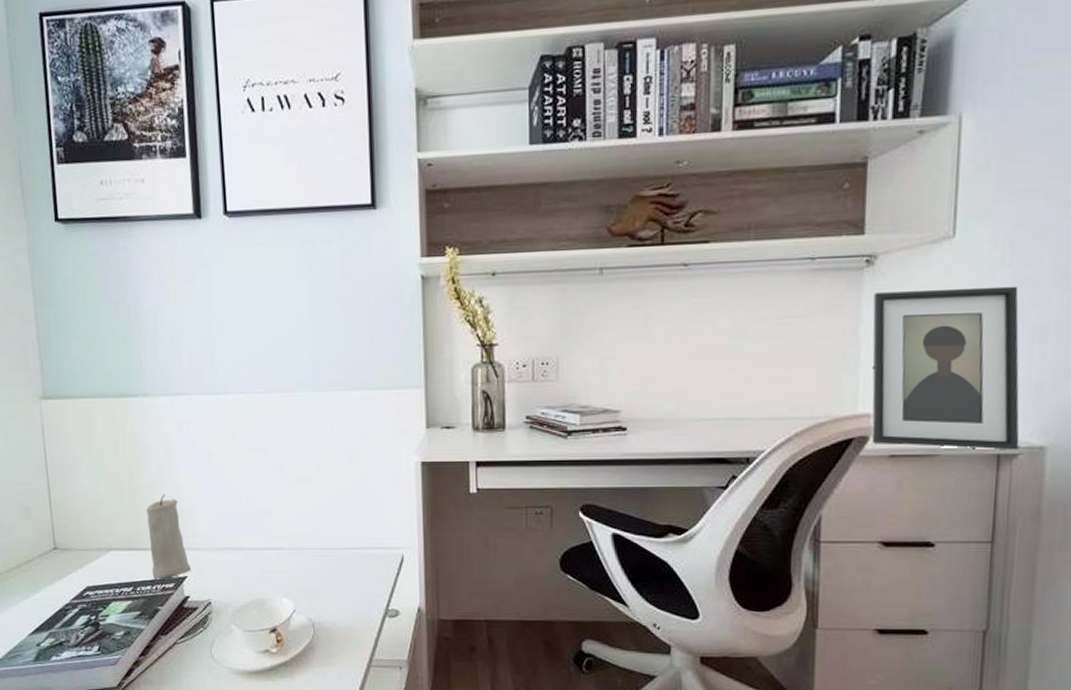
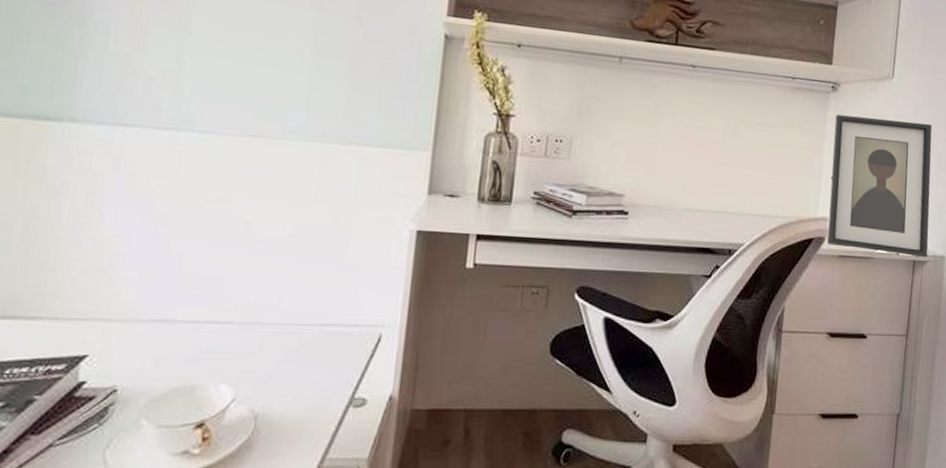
candle: present [146,494,191,580] -> none [34,247,96,359]

